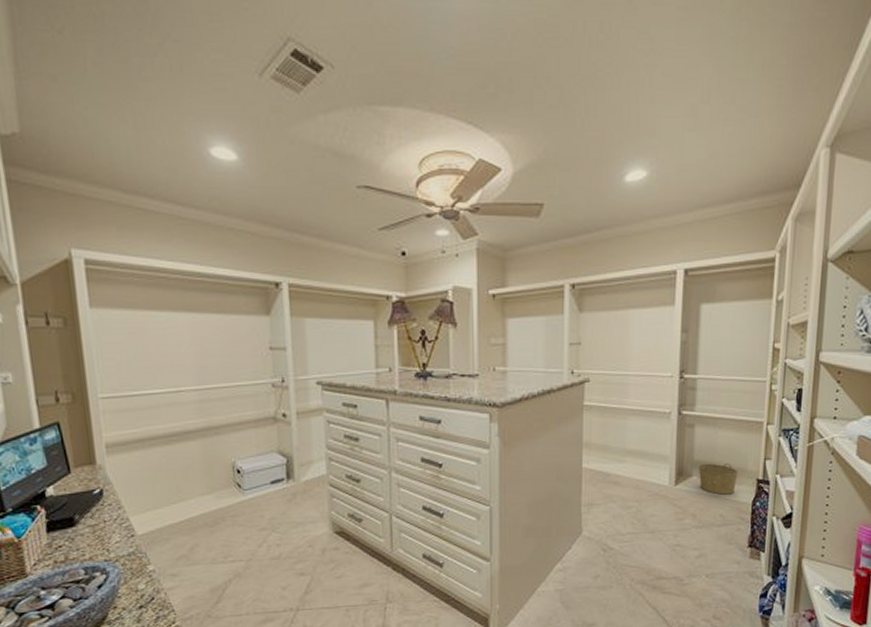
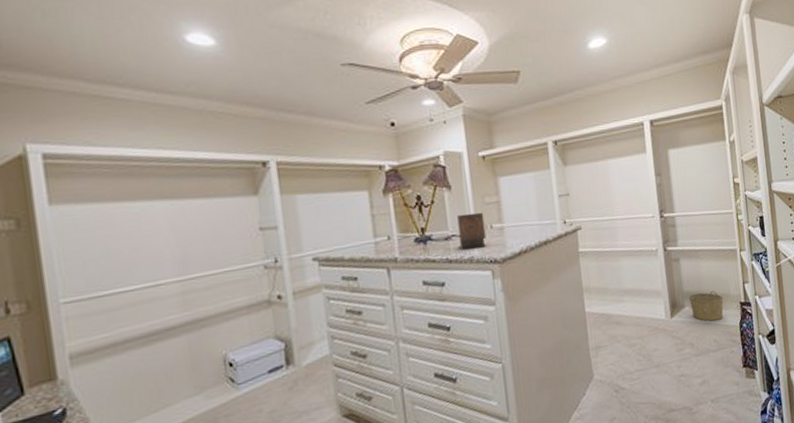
jewelry box: none [459,353,488,390] -> present [457,212,487,250]

